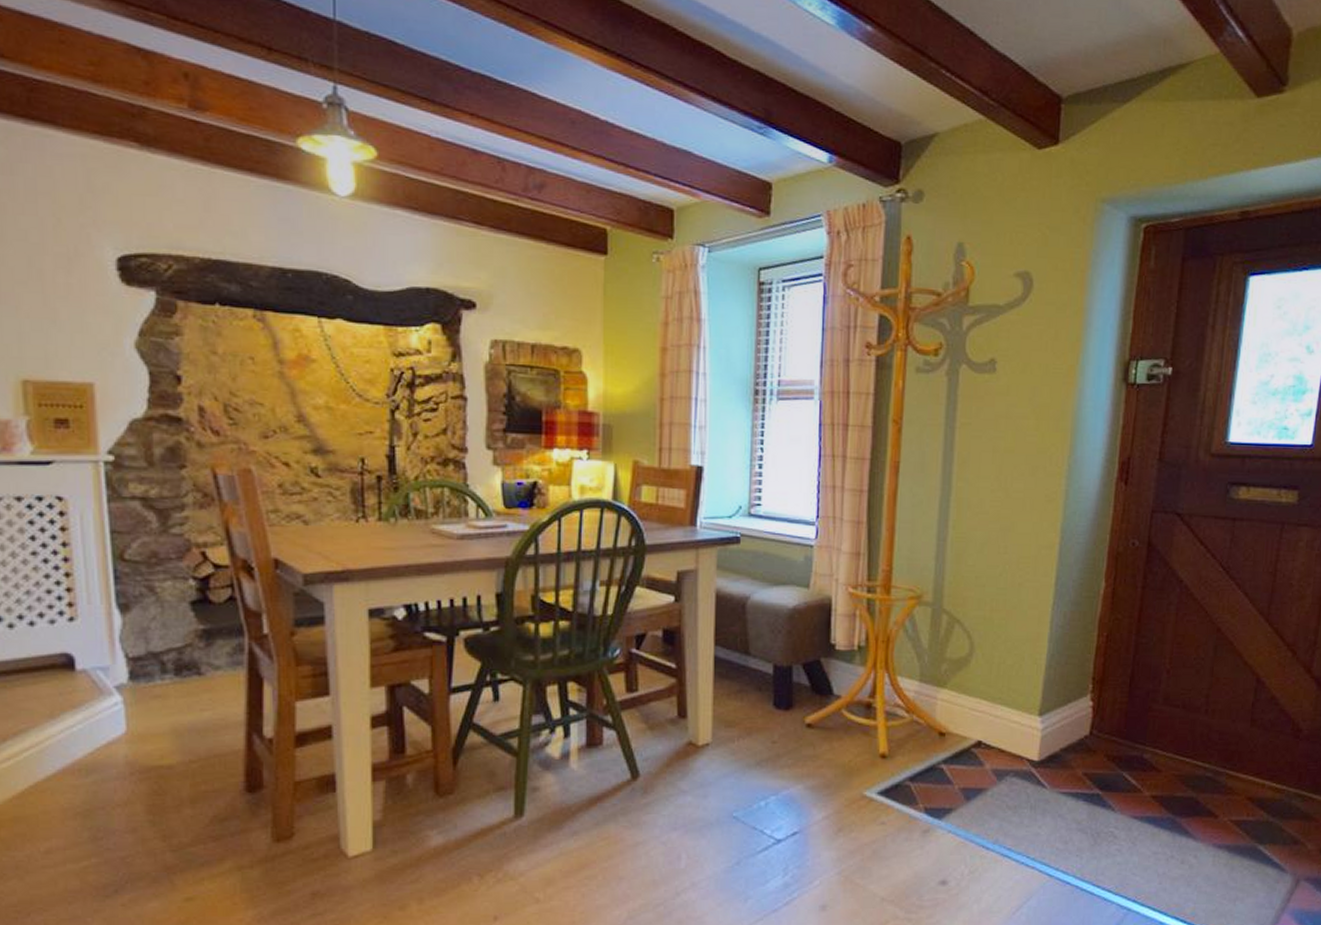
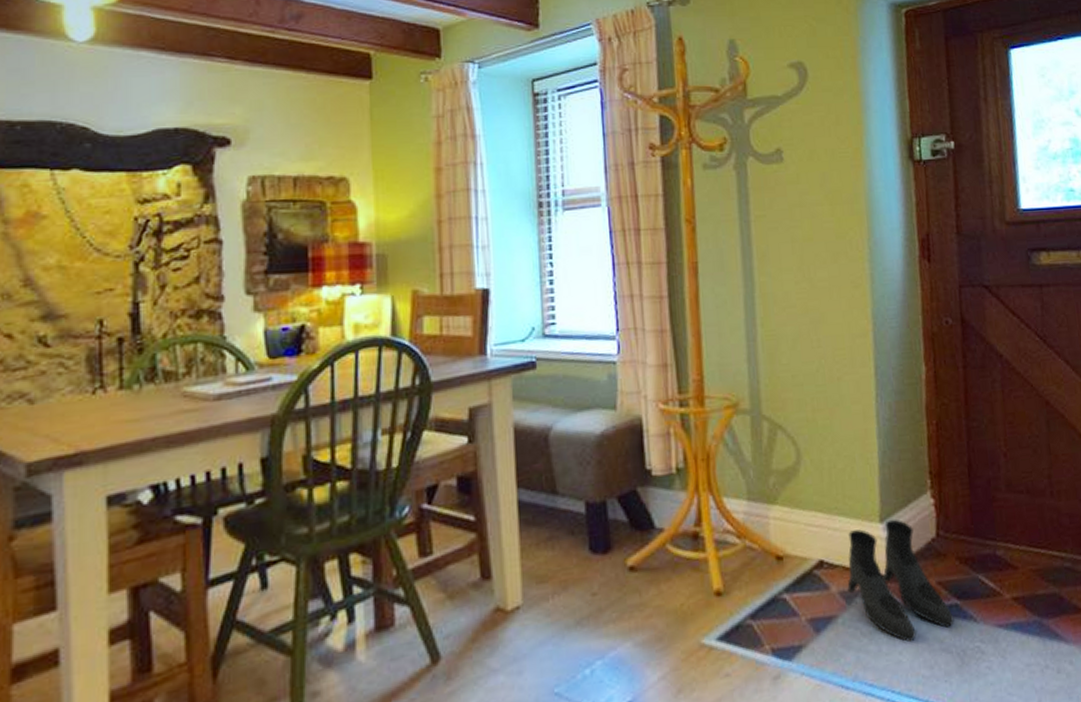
boots: none [1000,714,1094,819] -> present [847,519,954,642]

